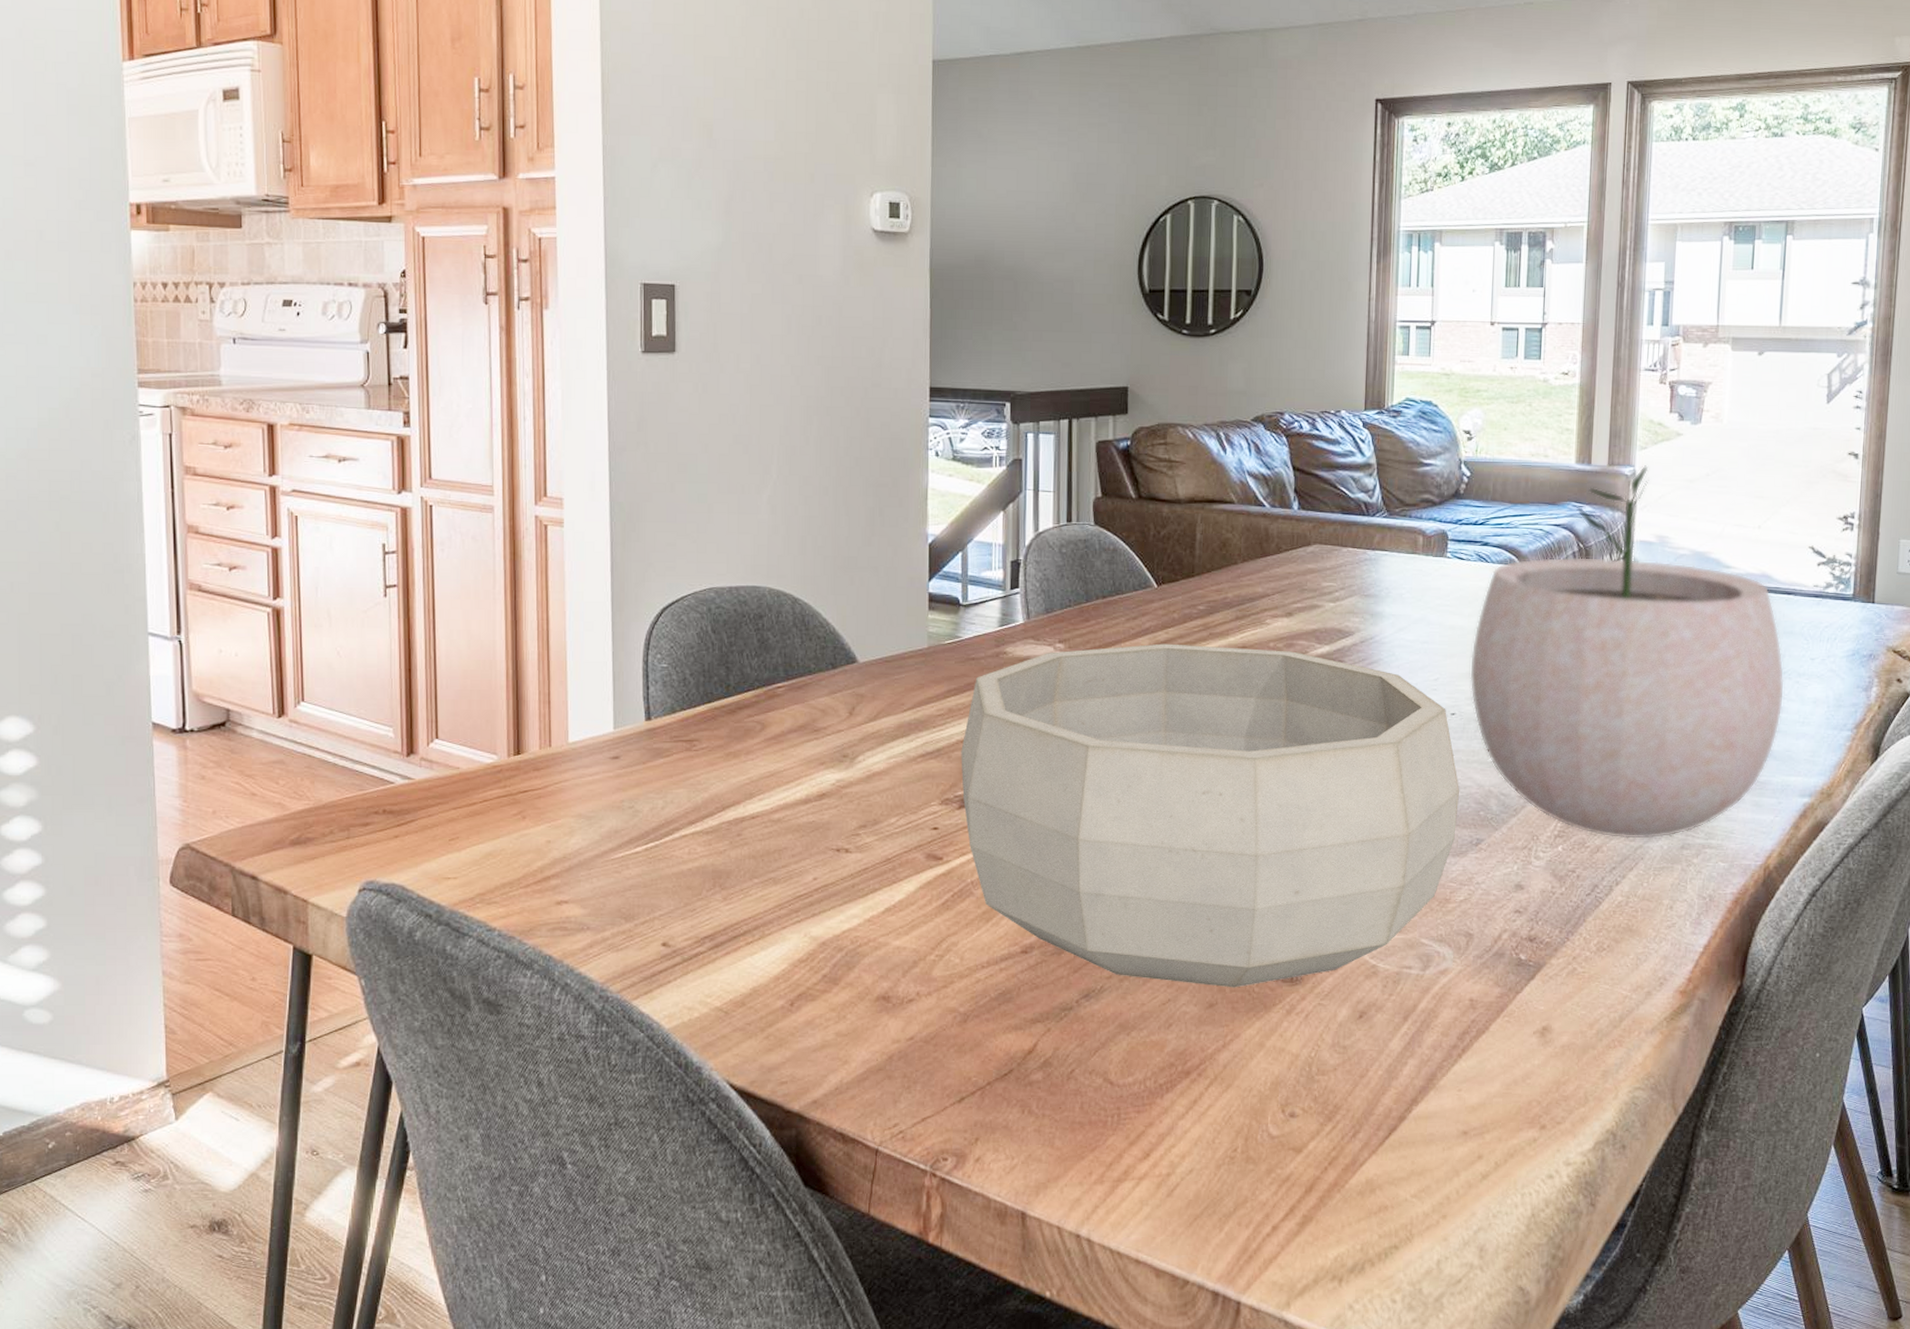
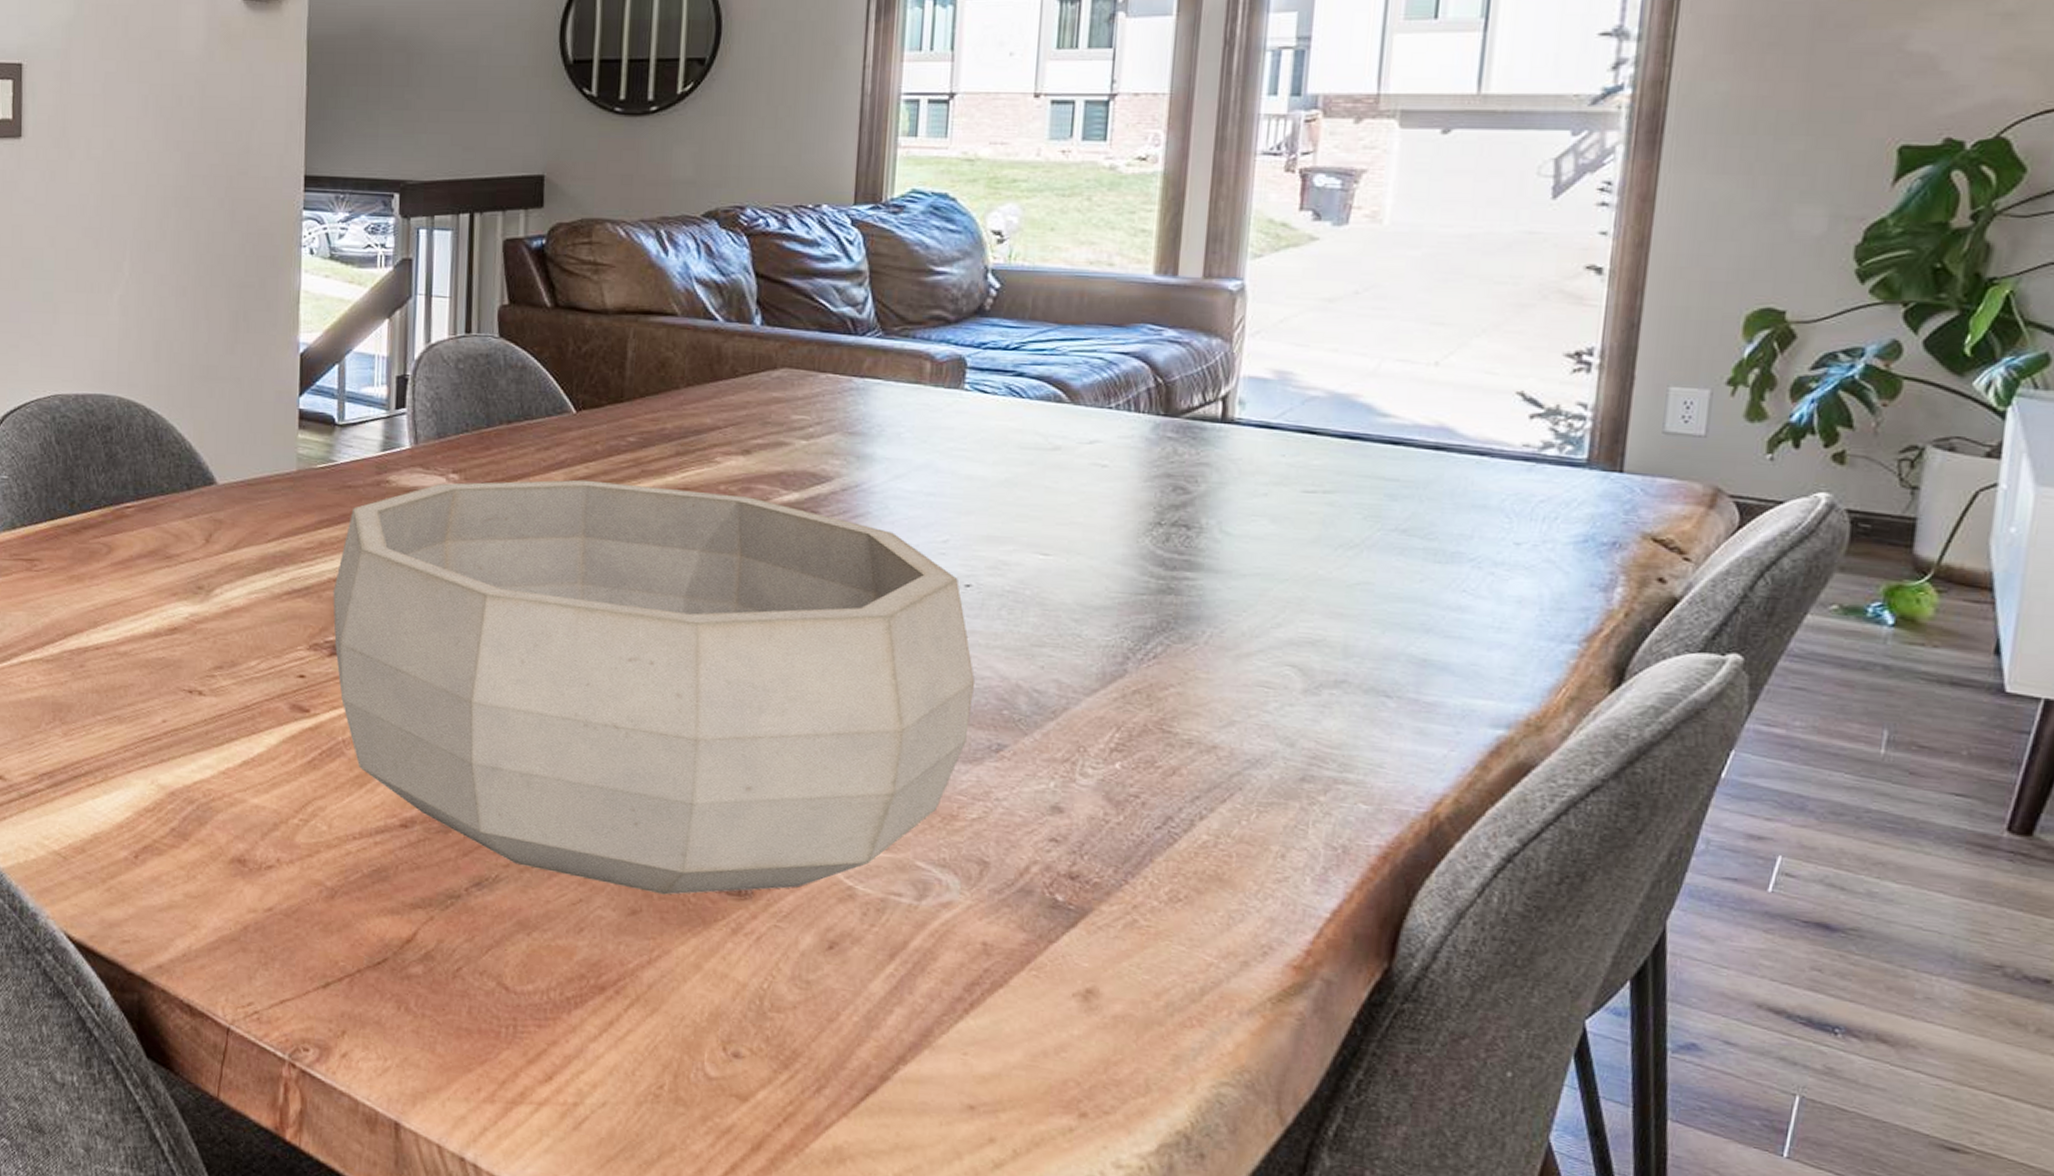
plant pot: present [1469,465,1785,840] -> none [992,278,1471,765]

